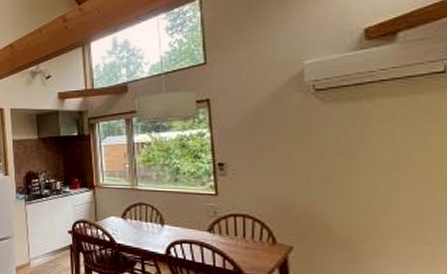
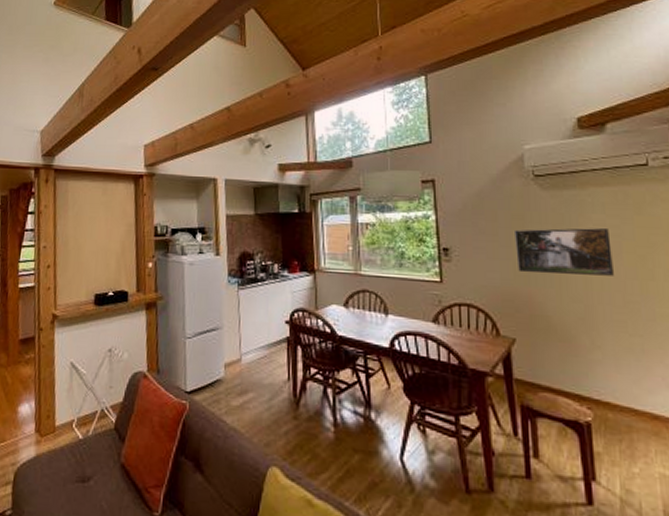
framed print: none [293,139,402,186] -> present [515,228,614,276]

